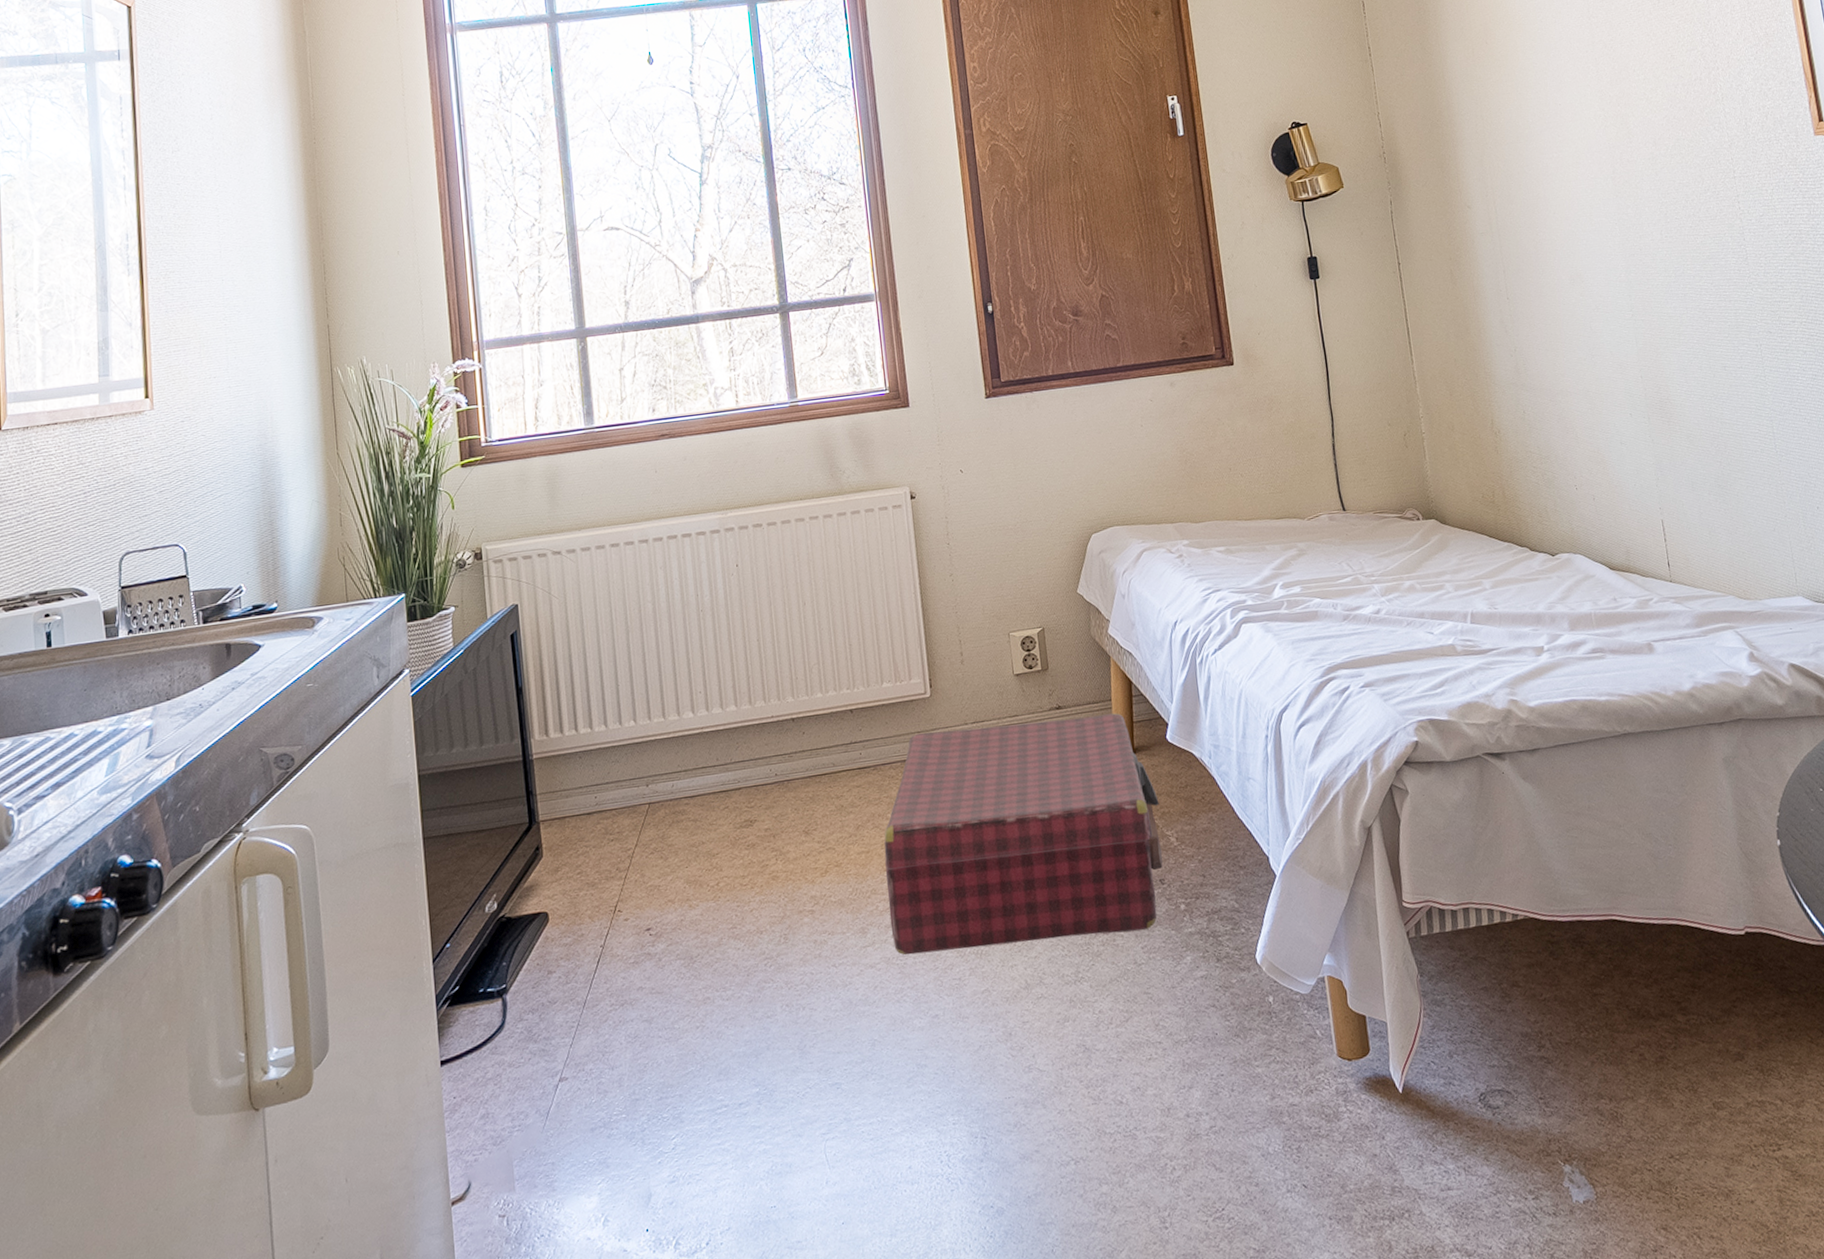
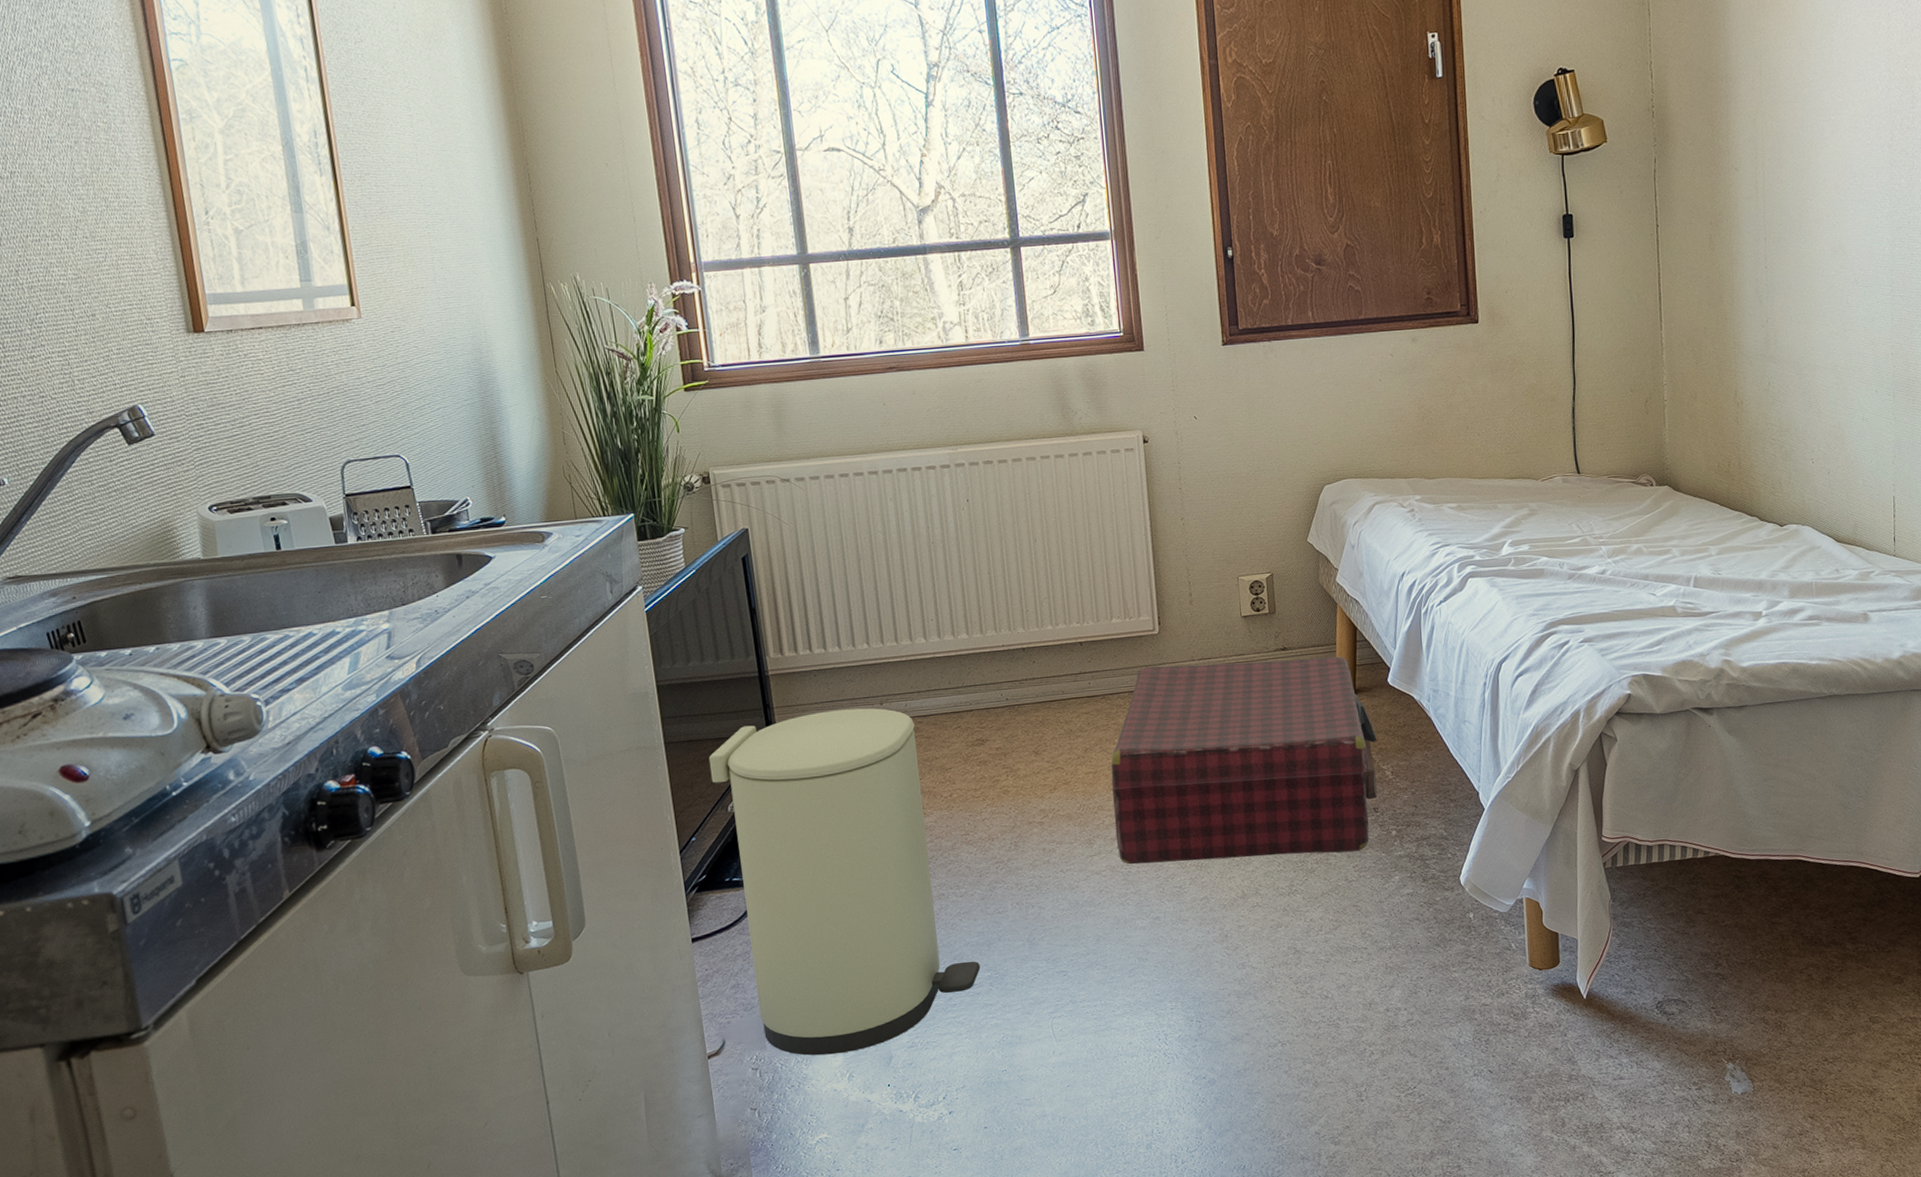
pedal bin: none [467,790,748,1197] -> present [708,708,981,1056]

